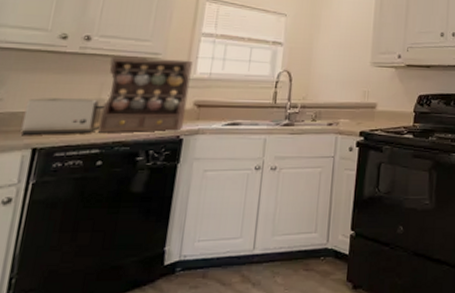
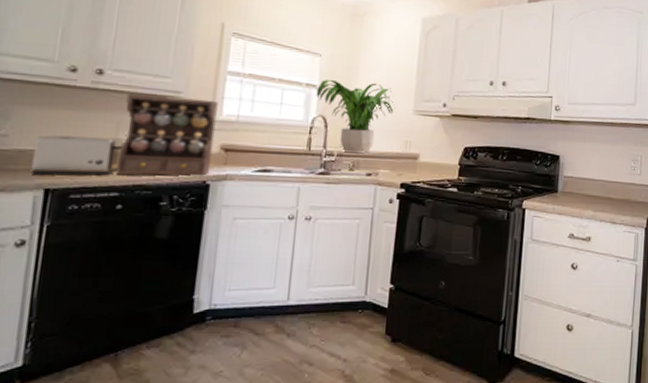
potted plant: none [281,37,355,105] -> present [316,80,396,153]

